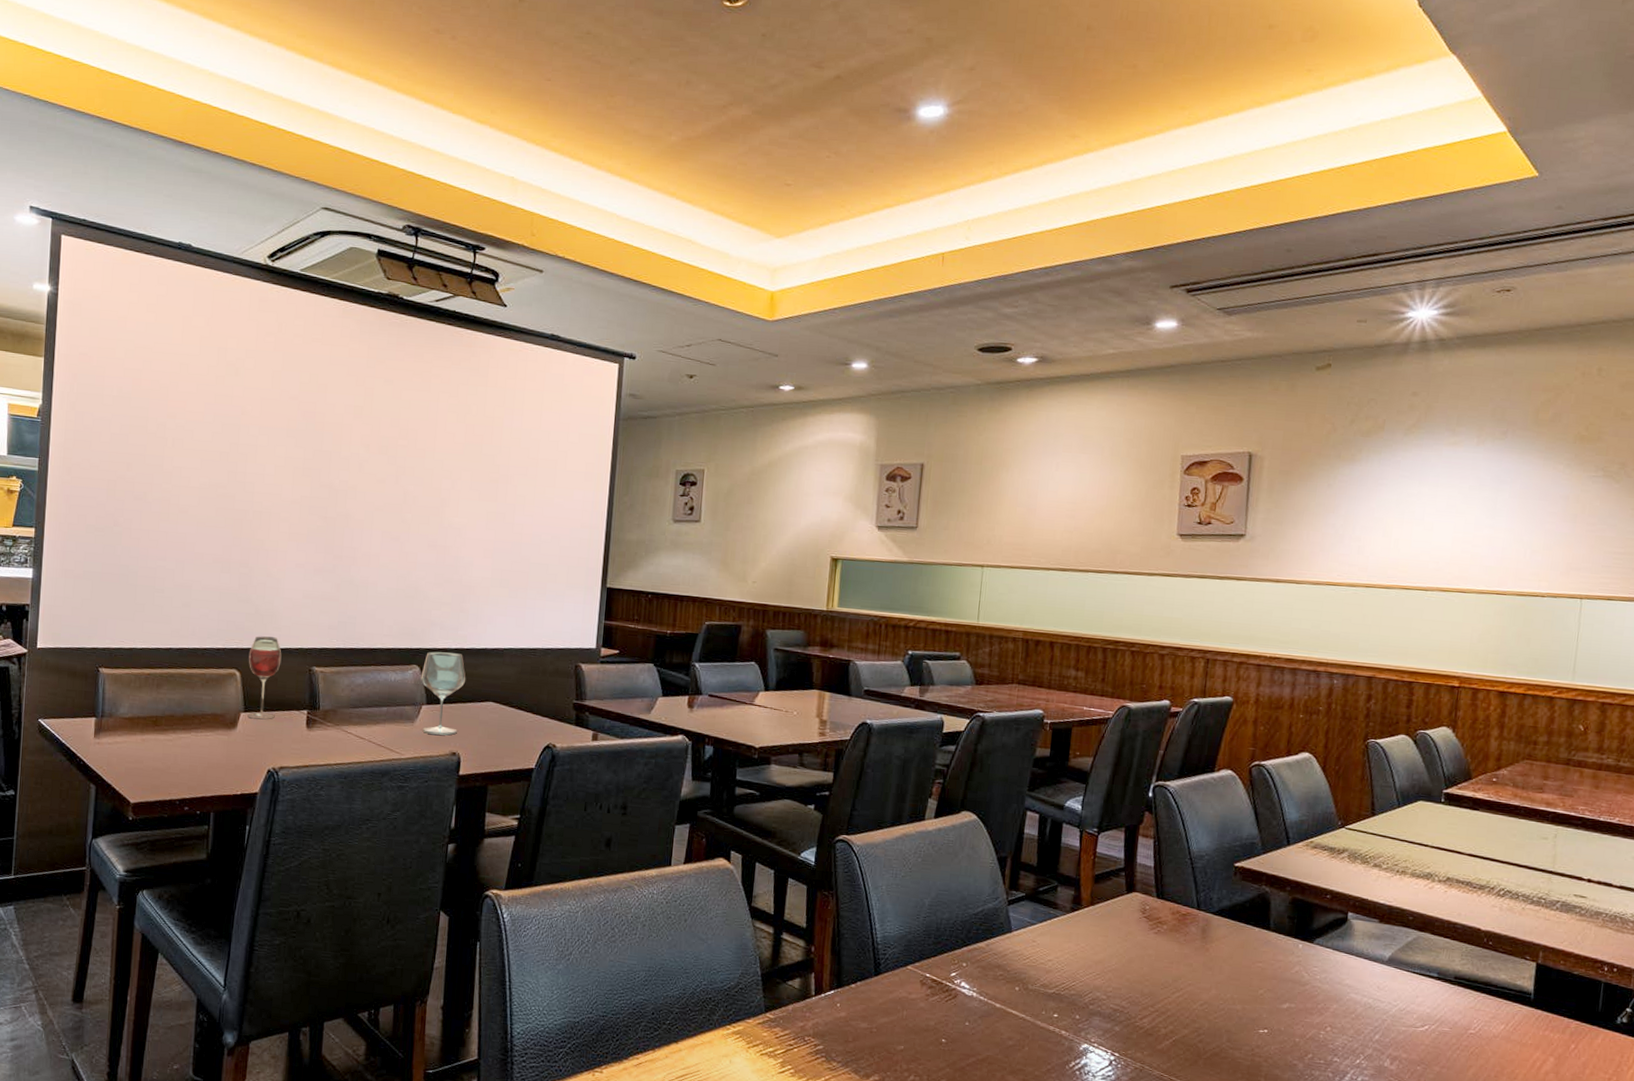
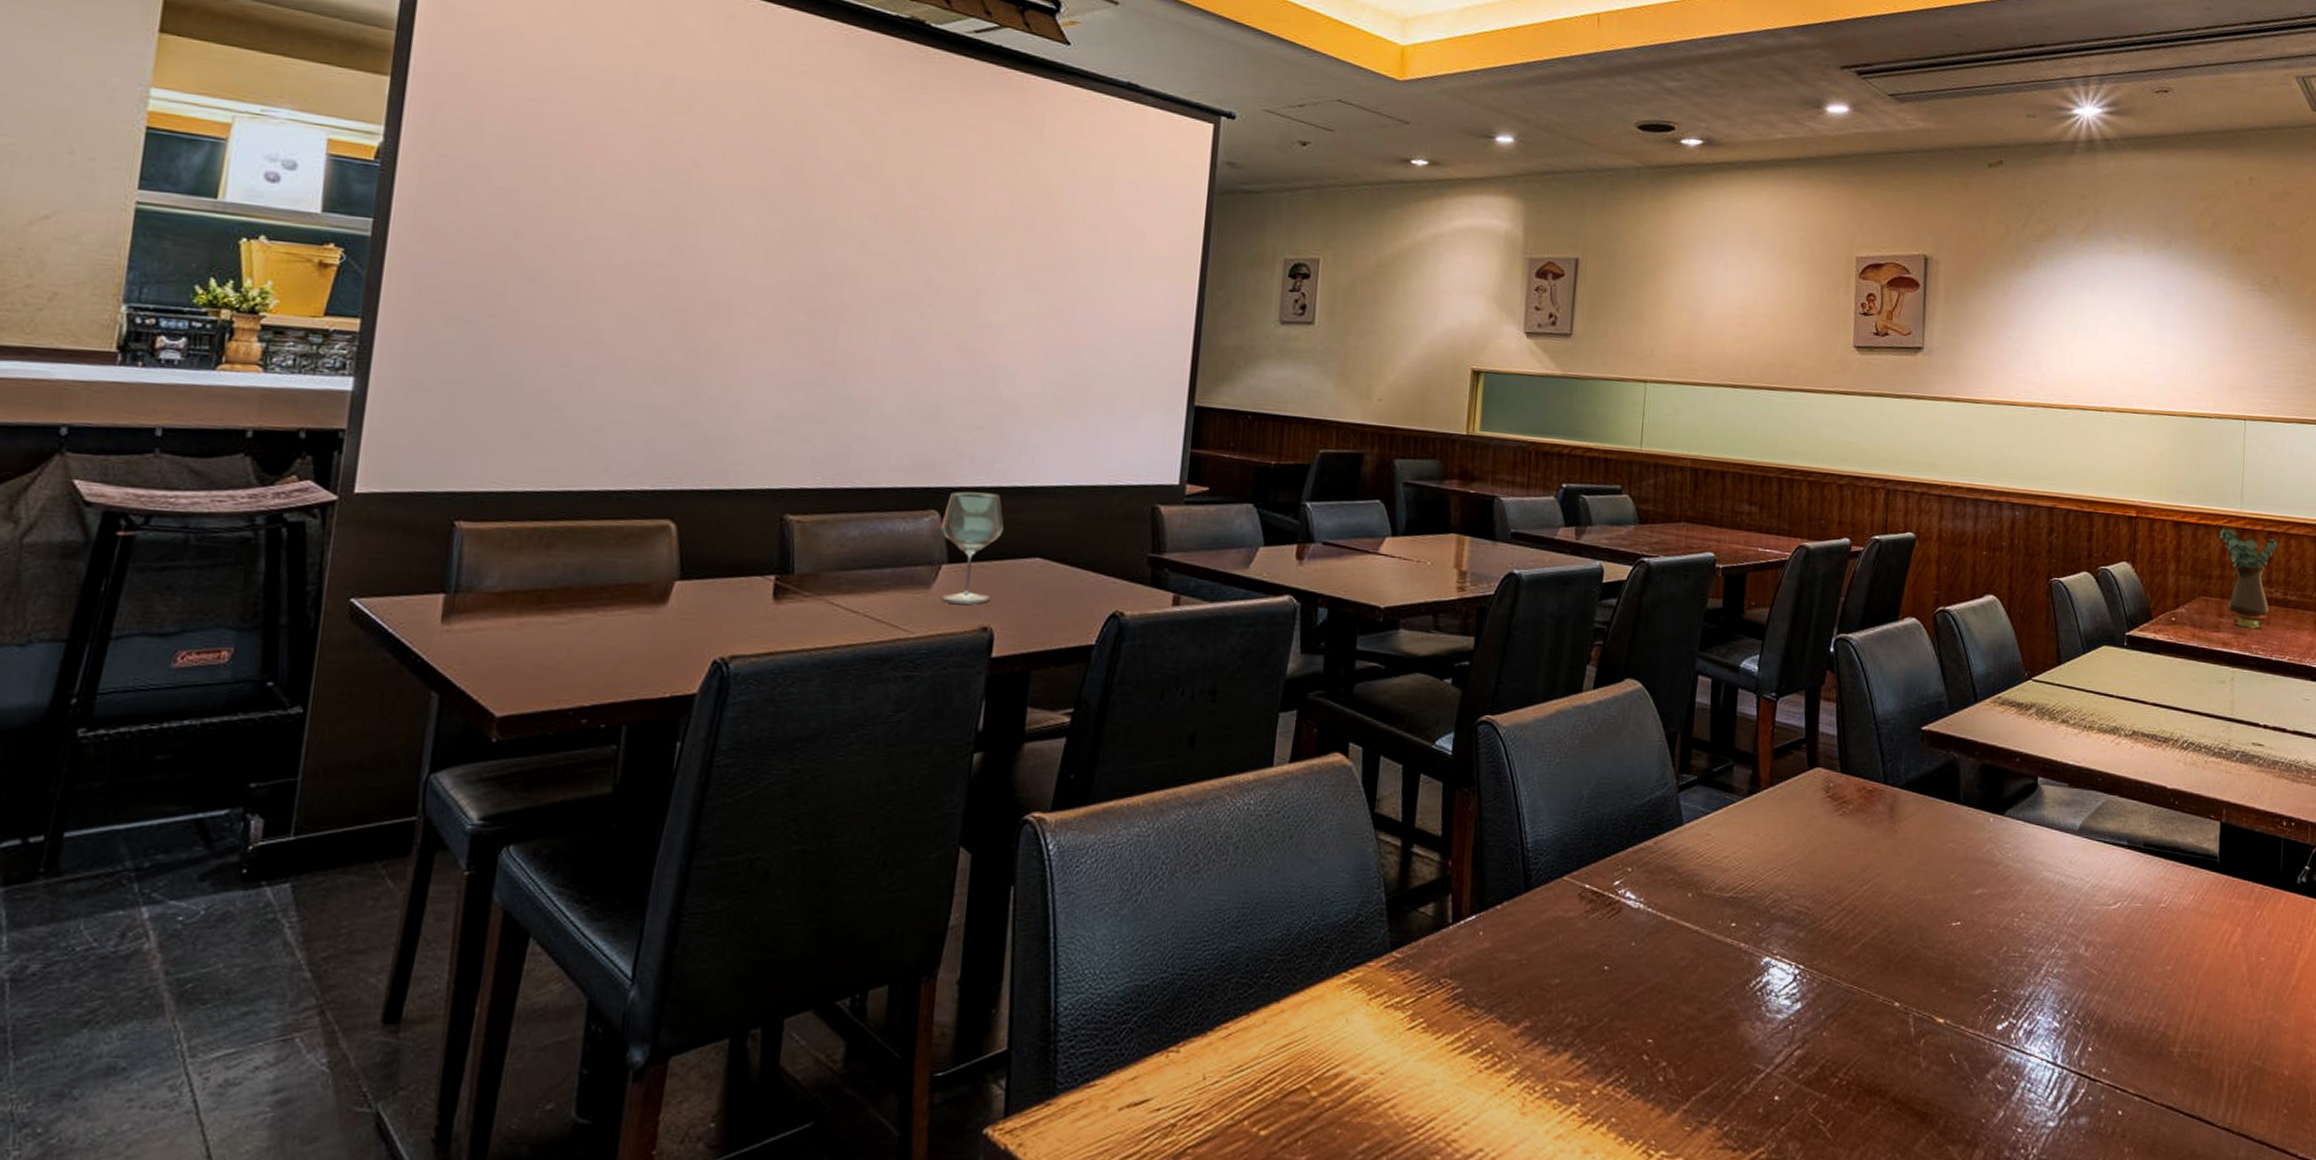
wineglass: present [247,636,282,720] -> none [685,472,741,590]
vase: none [1547,693,1613,792] -> present [2219,522,2278,629]

